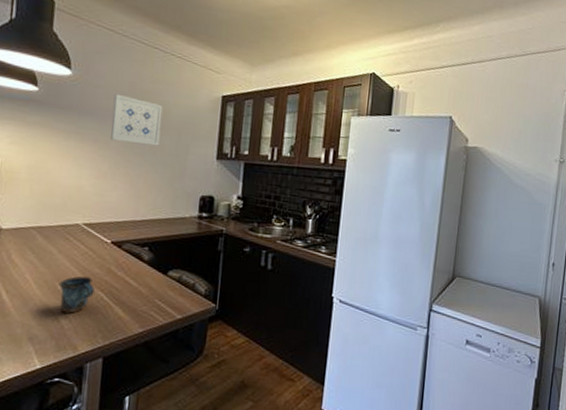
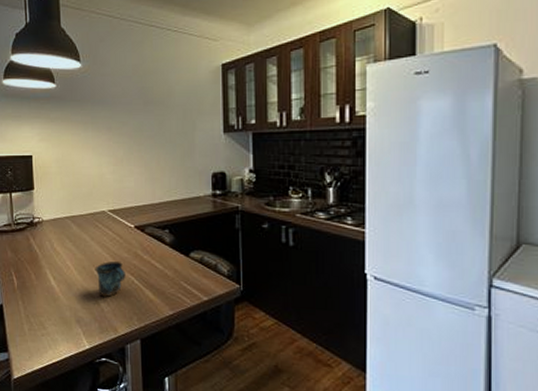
wall art: present [111,93,163,146] -> none [120,79,166,127]

